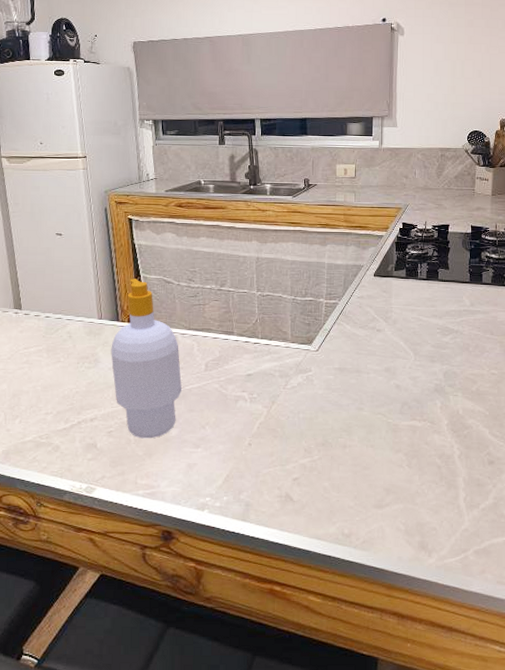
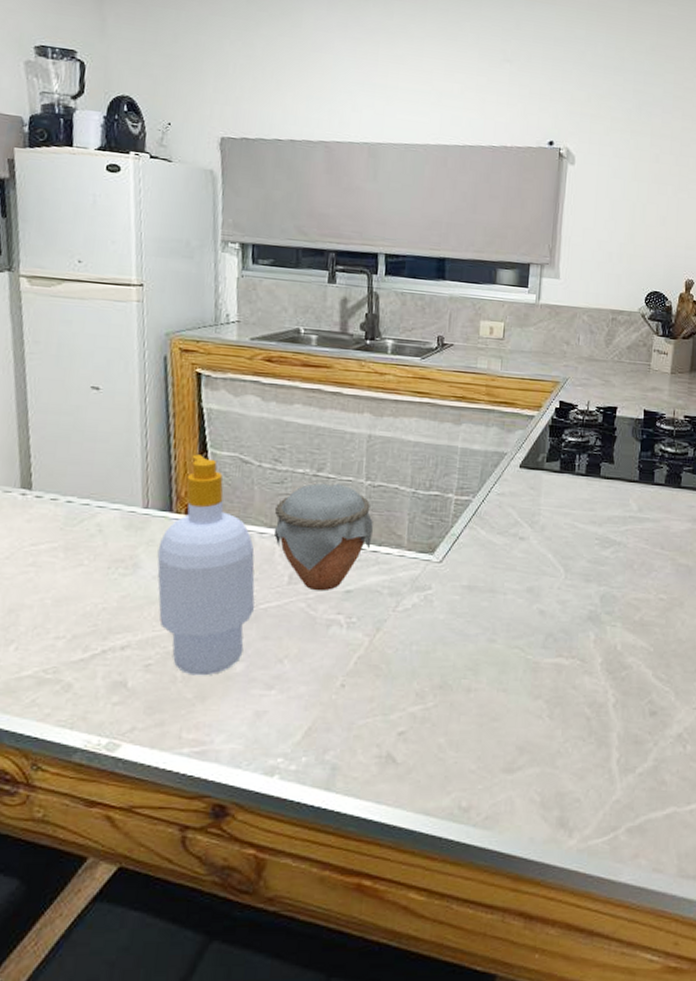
jar: none [191,295,264,375] -> present [273,483,373,591]

